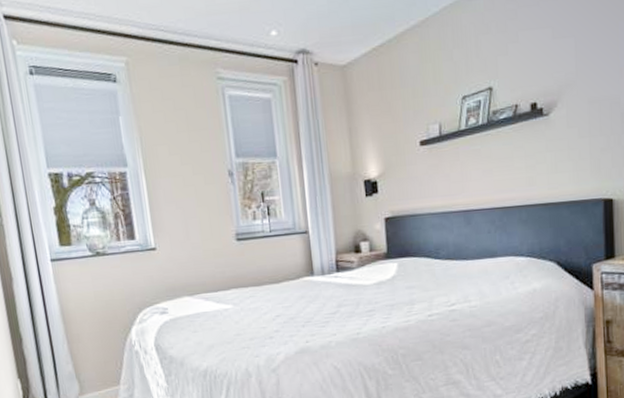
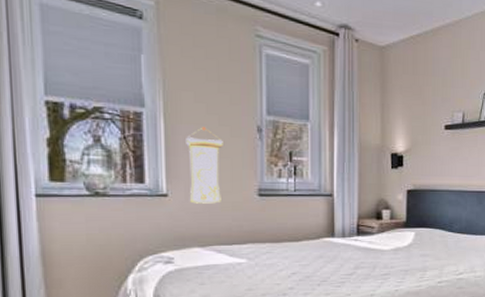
wall scroll: none [165,178,203,254] -> present [186,127,223,204]

